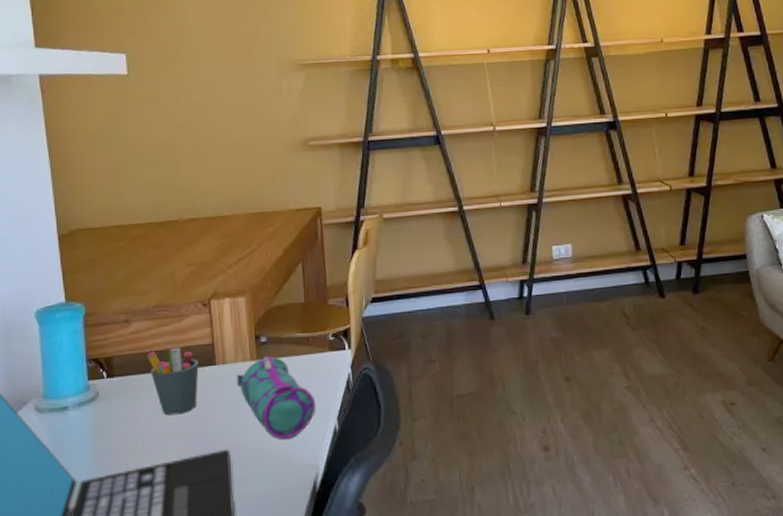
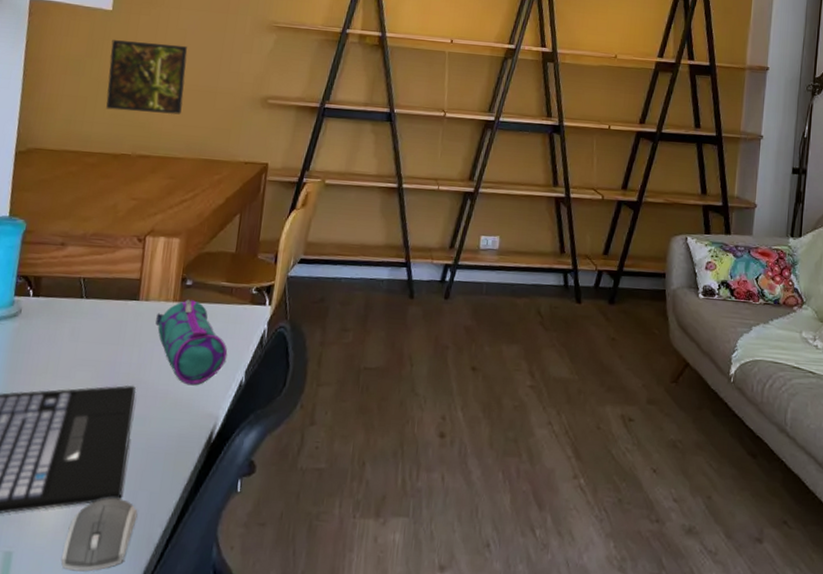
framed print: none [134,99,221,178] -> present [106,40,188,115]
pen holder: present [147,347,199,416] -> none [75,277,123,344]

